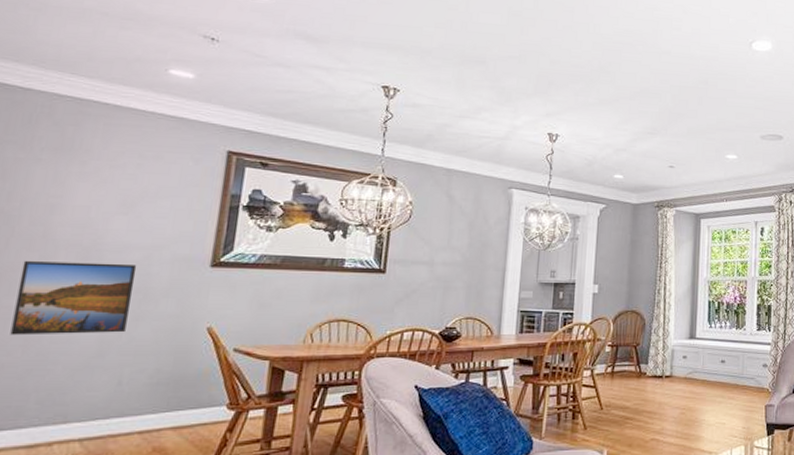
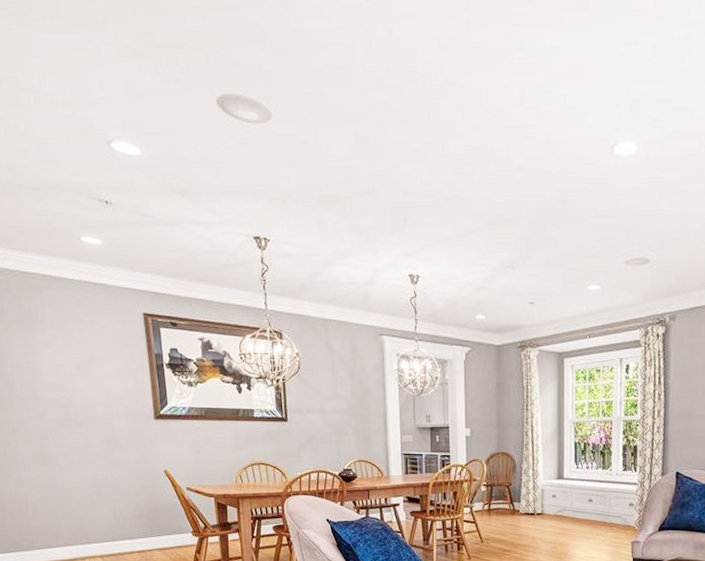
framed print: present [10,261,137,335] -> none [27,418,109,477]

